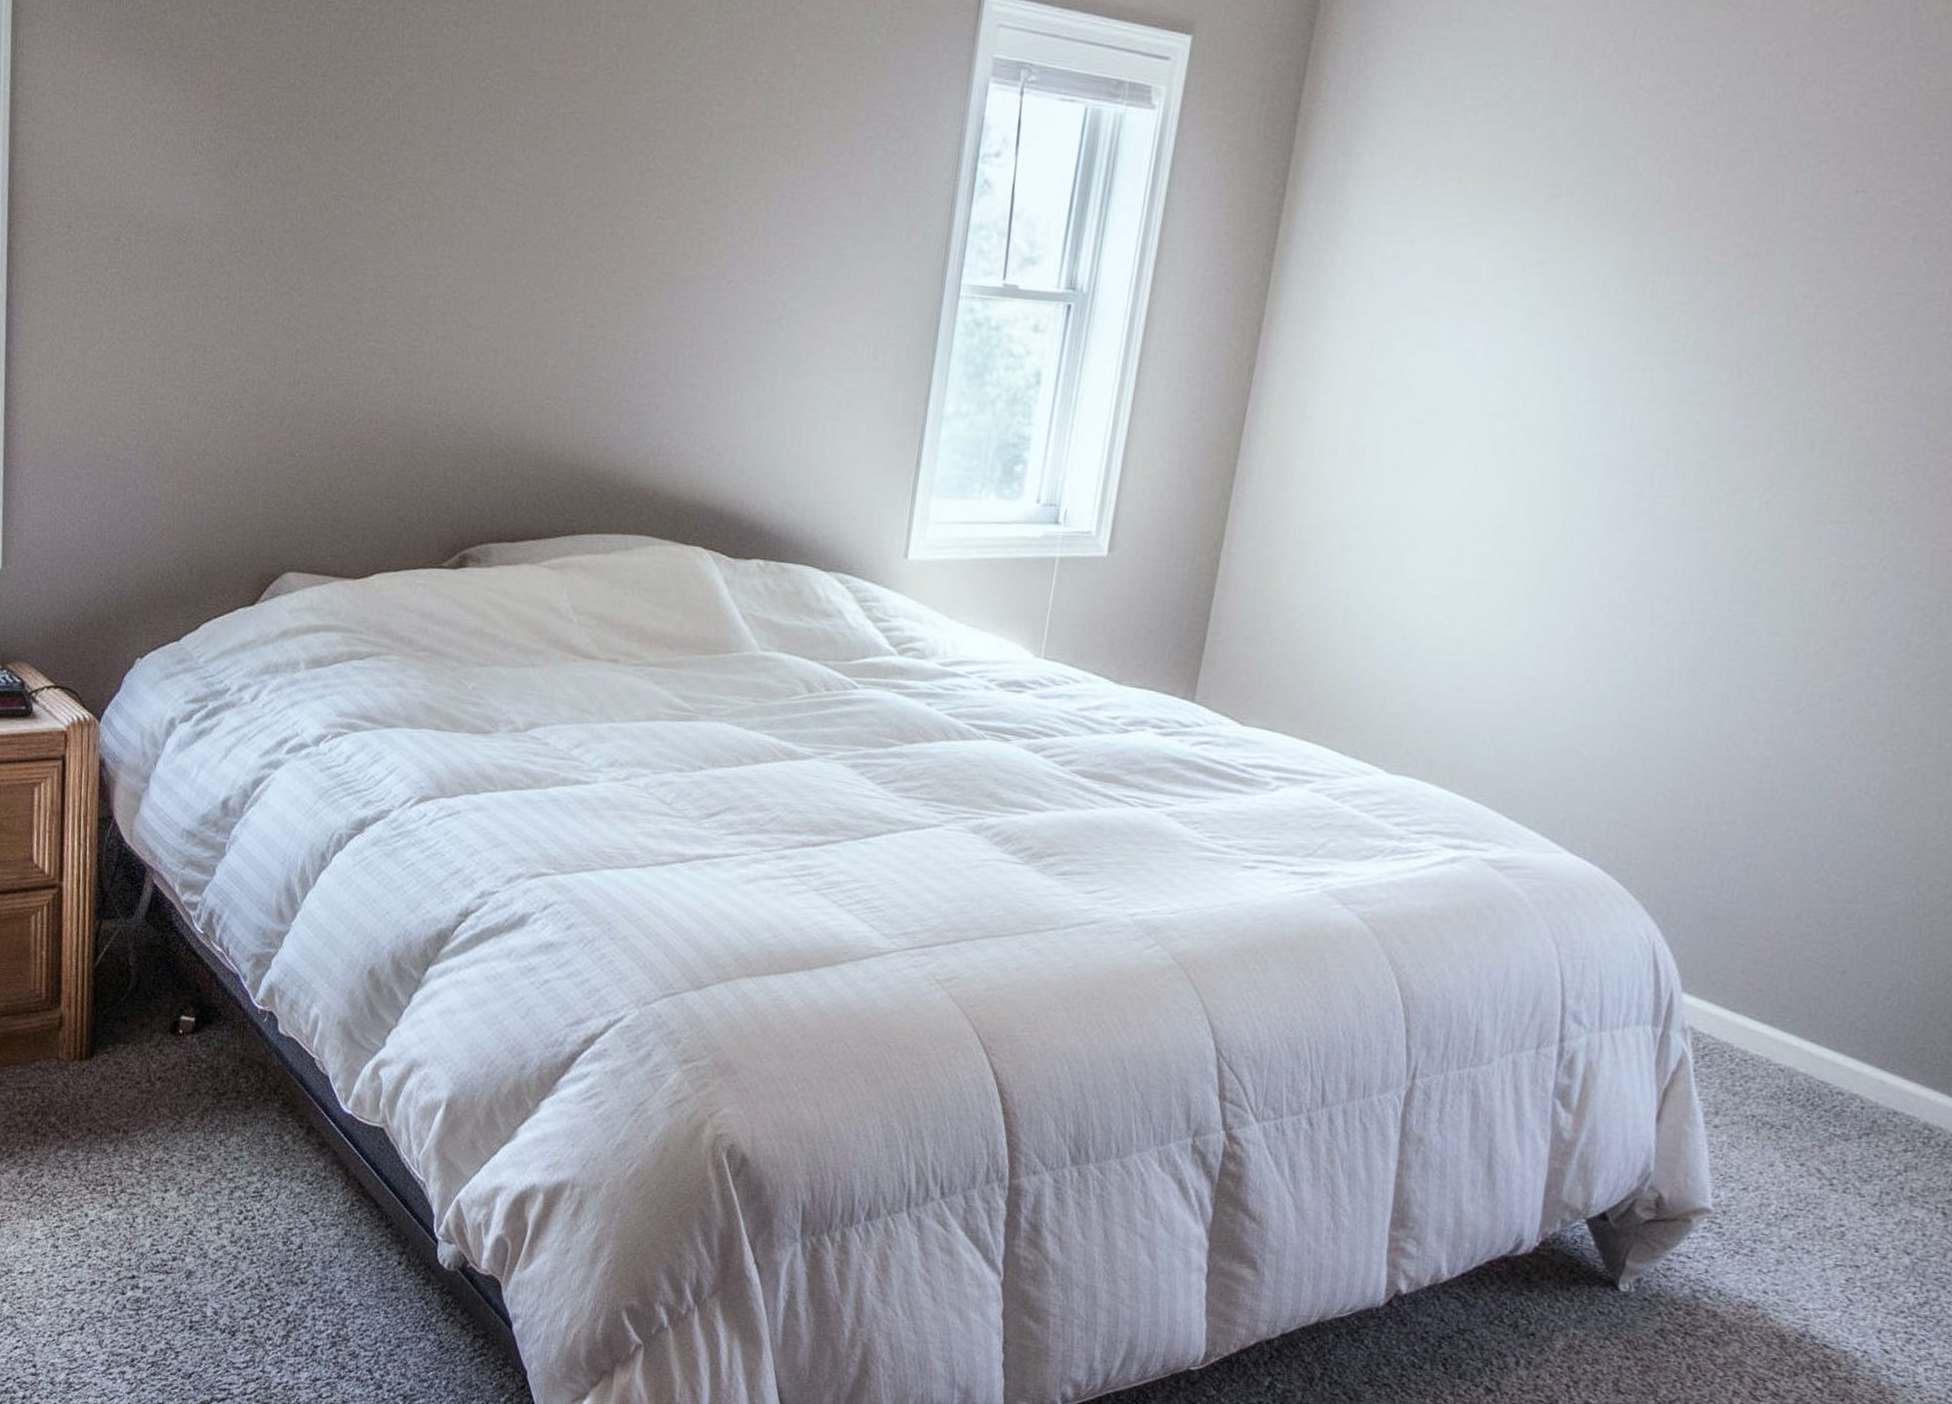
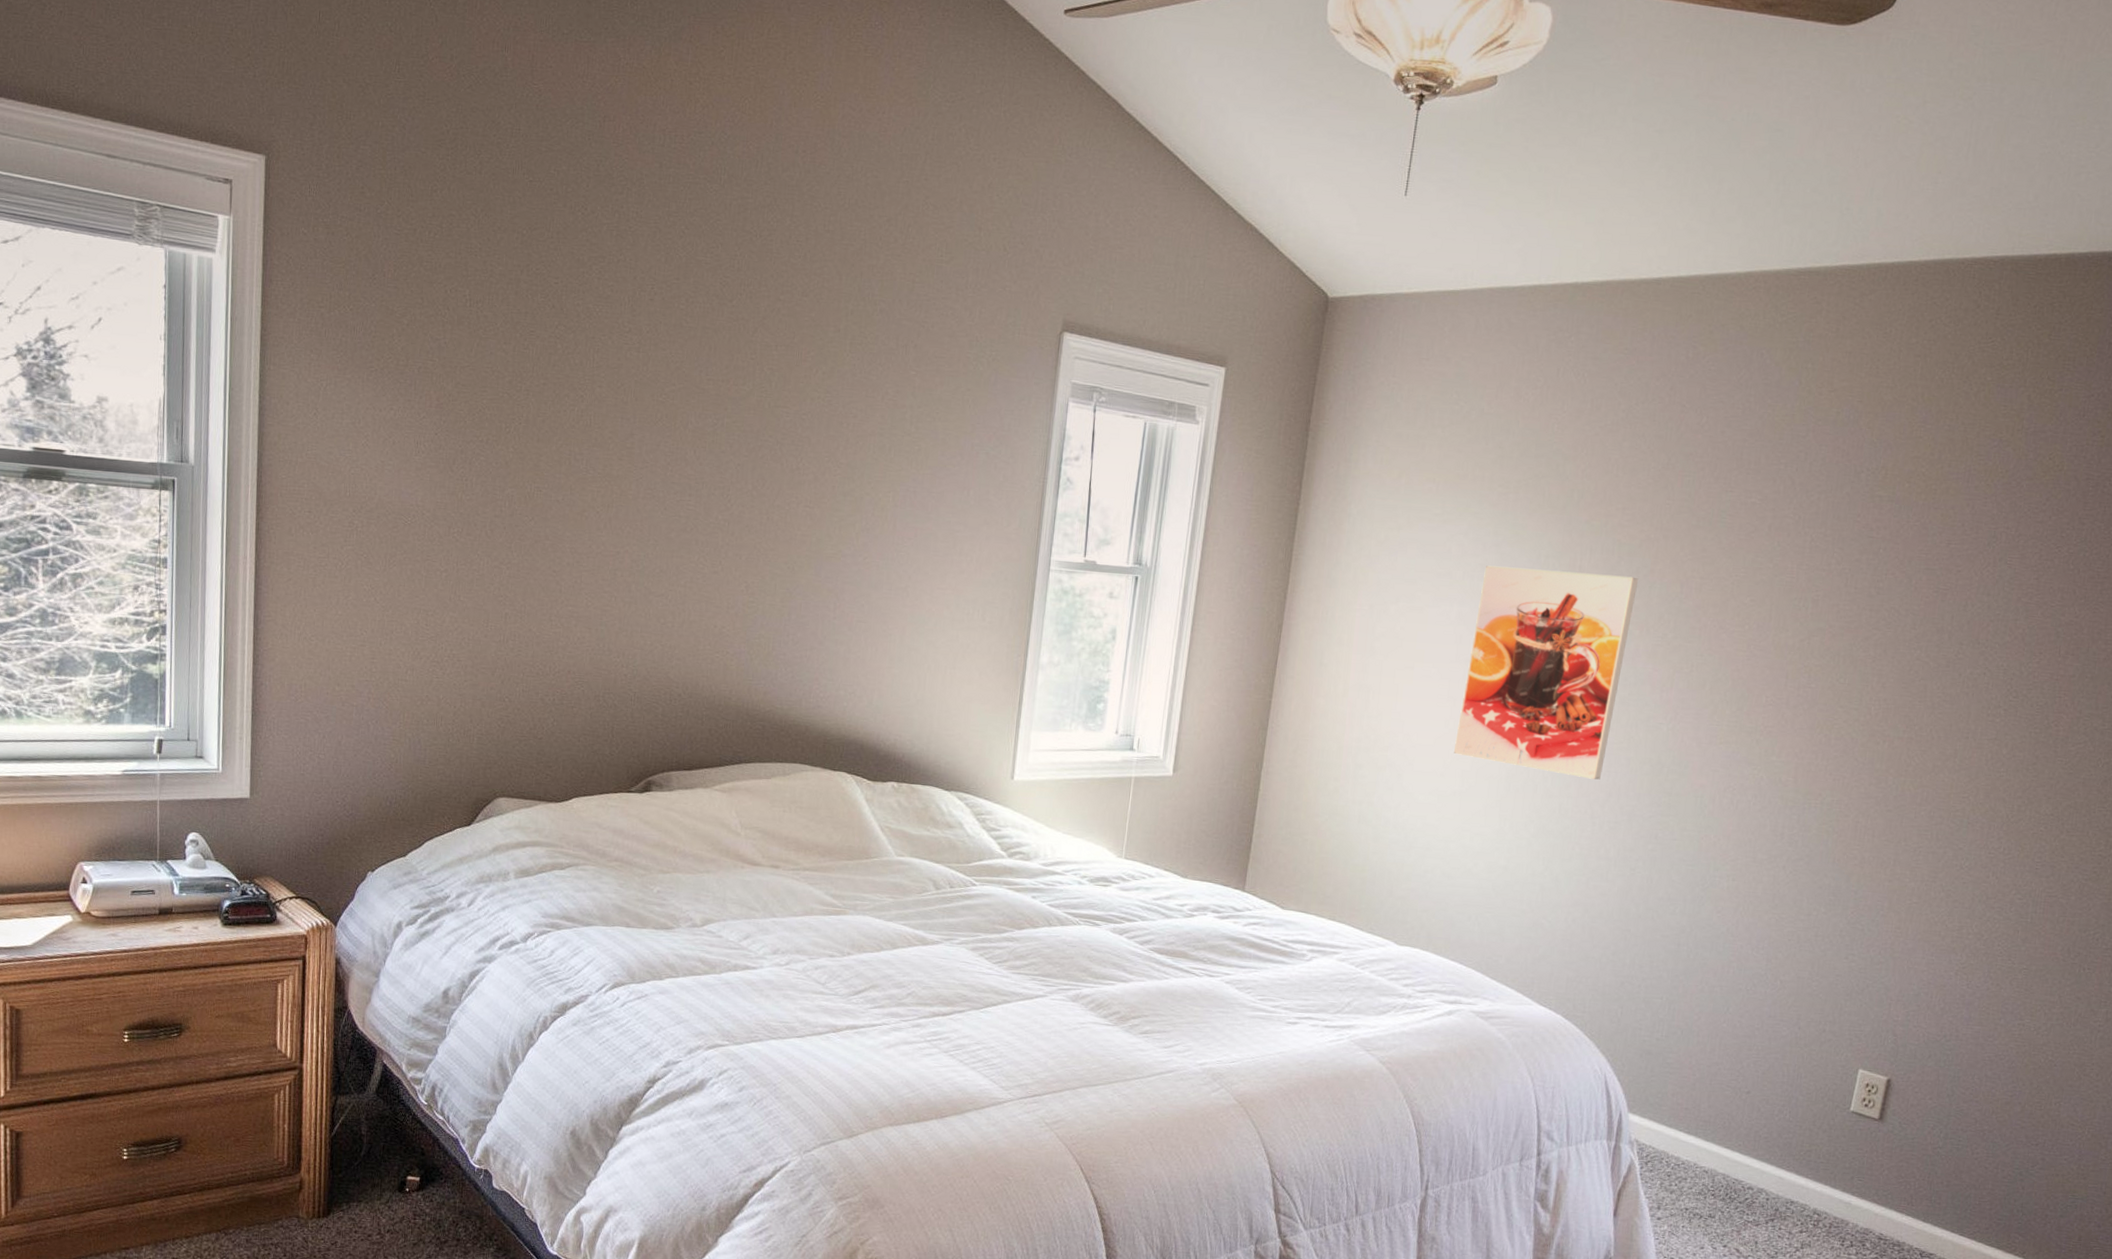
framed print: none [1471,290,1731,568] -> present [1453,565,1639,780]

